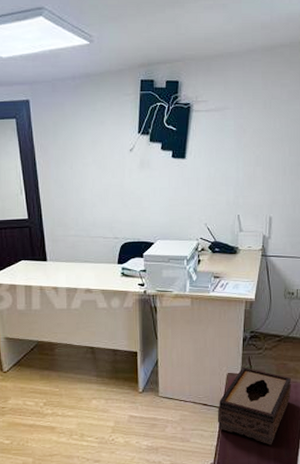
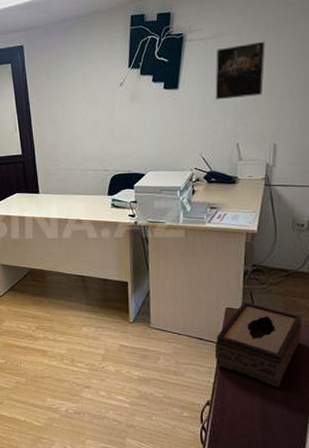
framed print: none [219,118,263,172] -> present [215,41,265,100]

